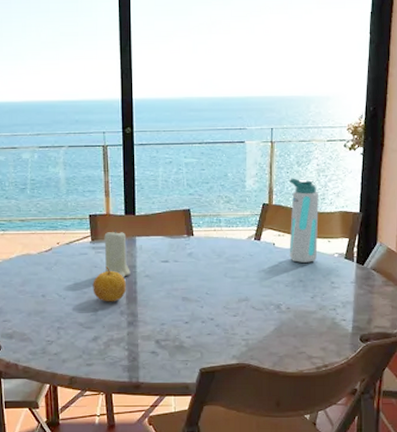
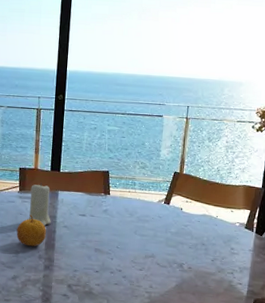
water bottle: present [288,178,319,263] -> none [194,151,226,229]

